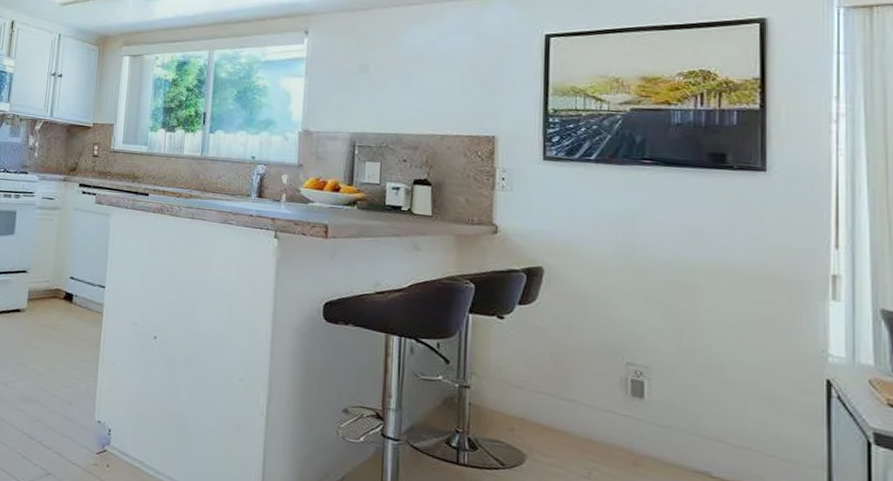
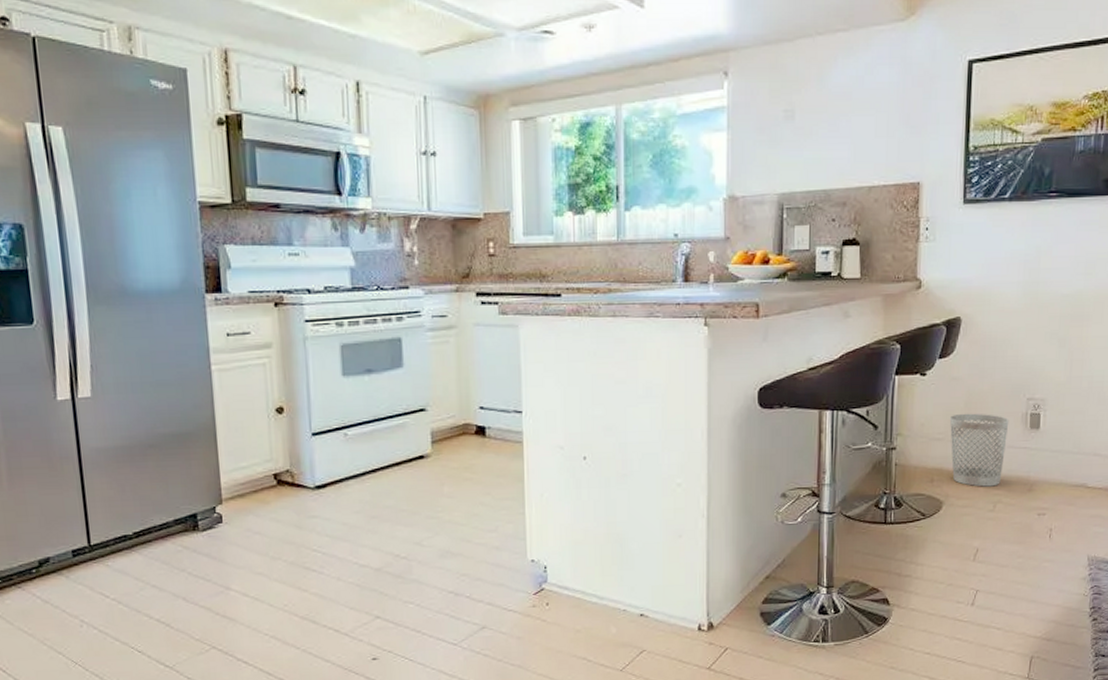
wastebasket: none [532,364,605,451] -> present [949,413,1009,487]

